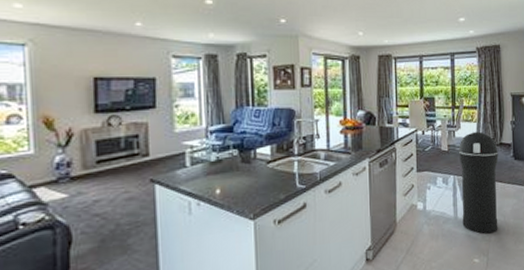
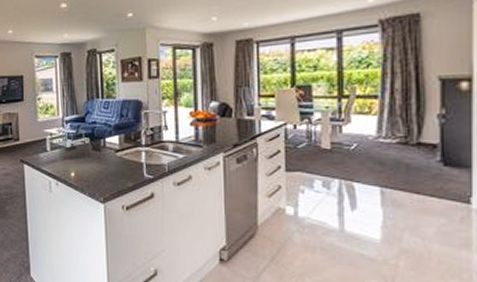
trash can: present [458,131,499,234] -> none [346,127,414,257]

